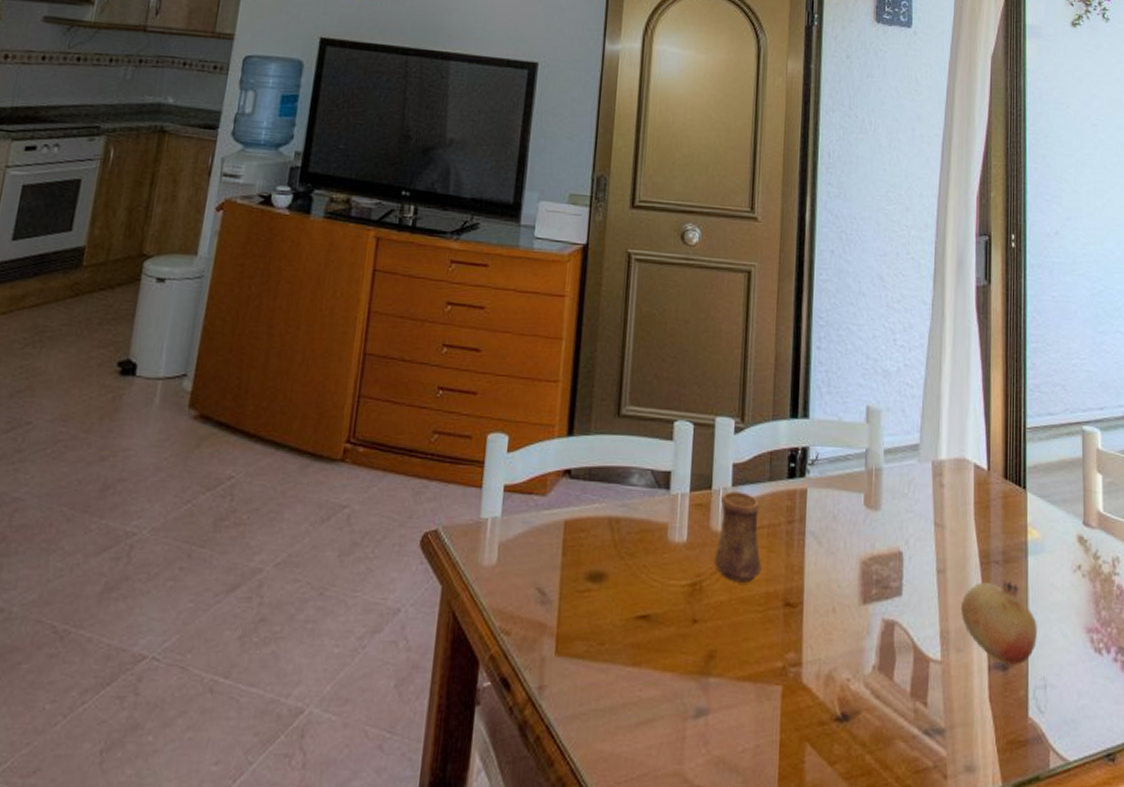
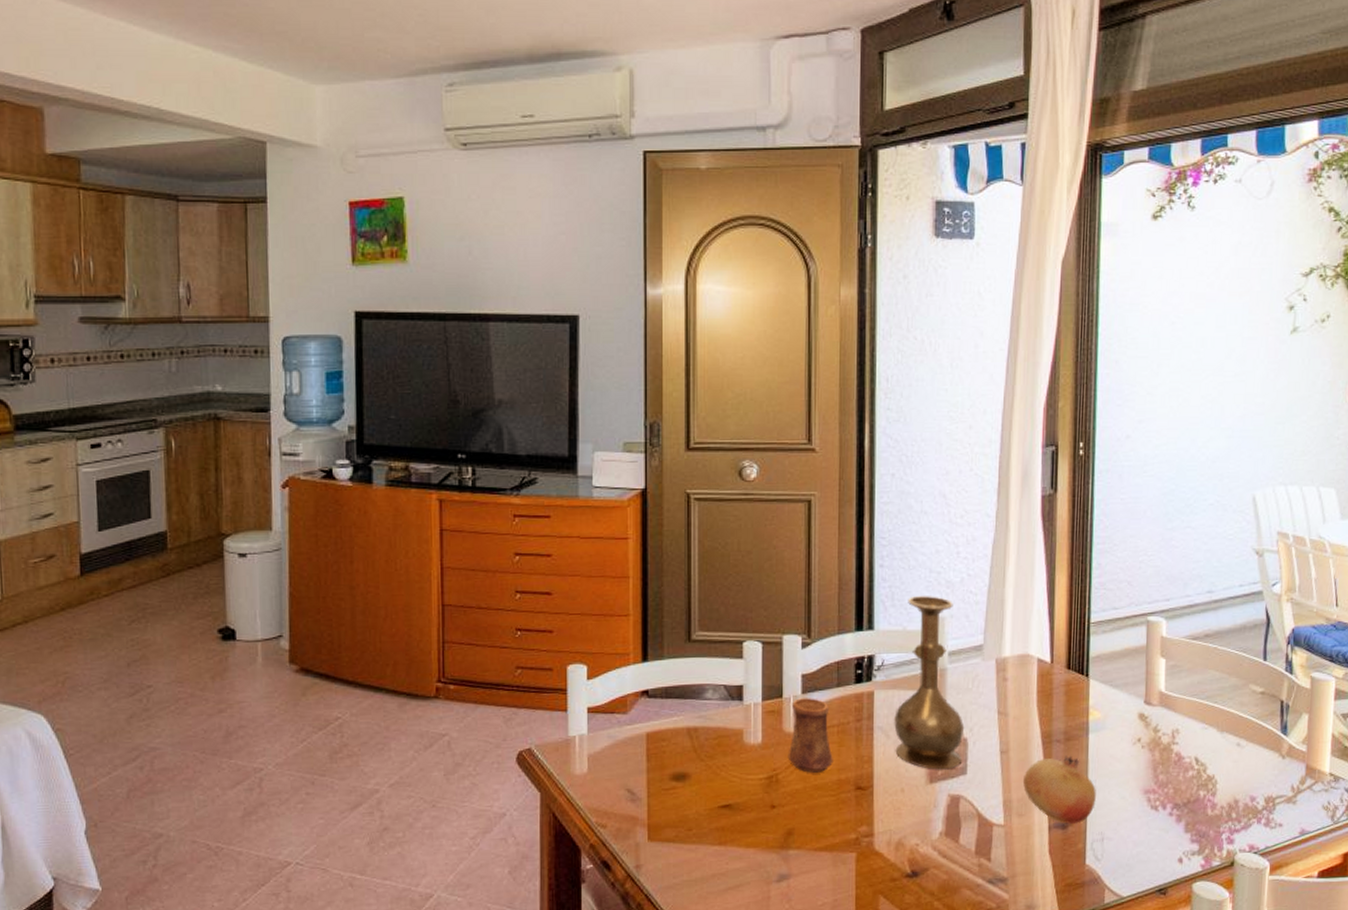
vase: none [826,384,900,587] -> present [893,596,965,769]

